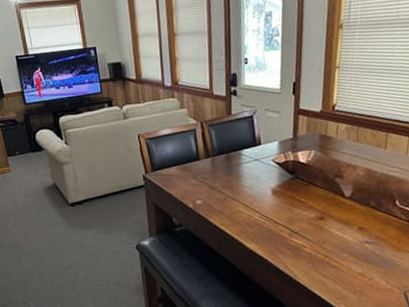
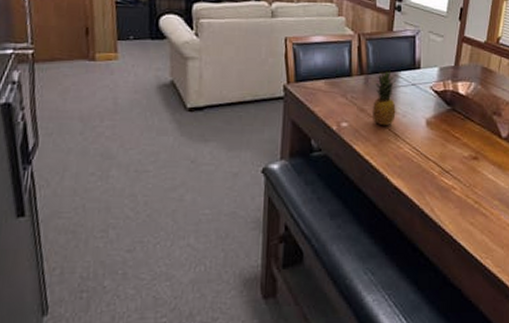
fruit: none [221,150,244,200] -> present [371,70,396,126]

